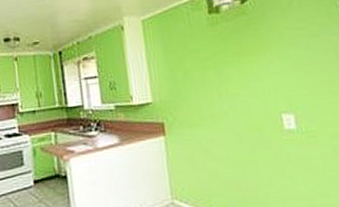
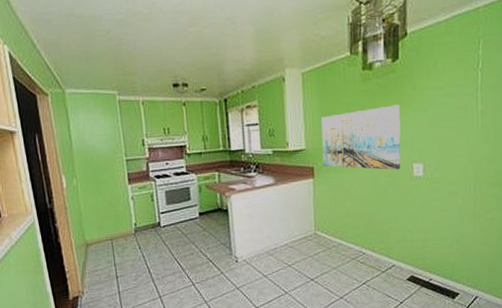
wall art: none [168,48,268,123] -> present [321,104,401,170]

